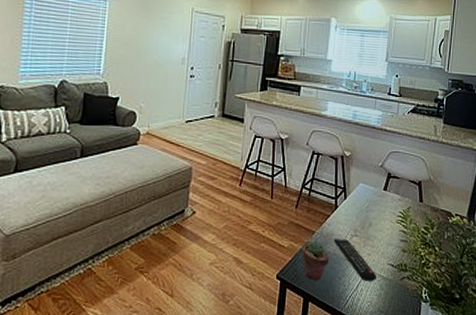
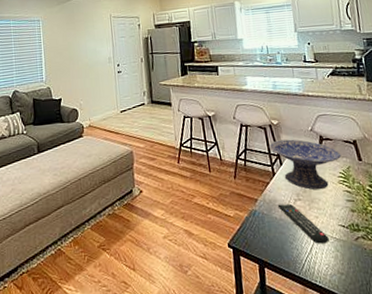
potted succulent: present [302,240,329,281] -> none [248,207,277,247]
decorative bowl: none [336,173,405,228] -> present [268,139,342,190]

